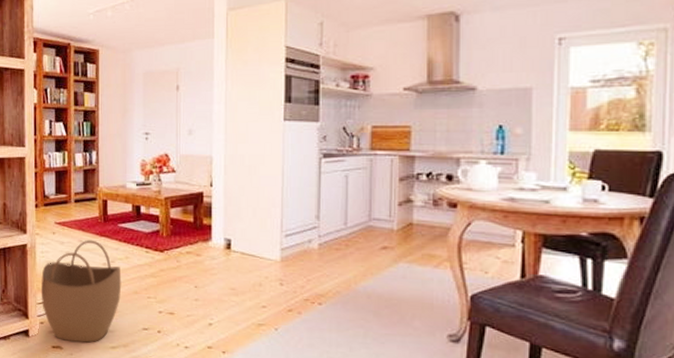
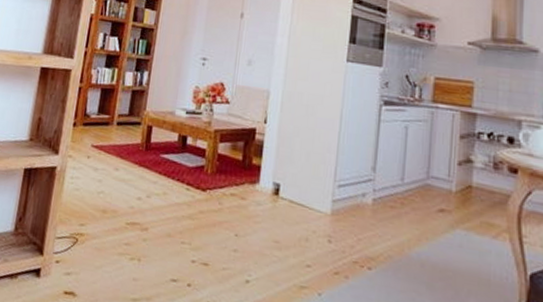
woven basket: present [40,239,122,343] -> none [61,168,156,292]

